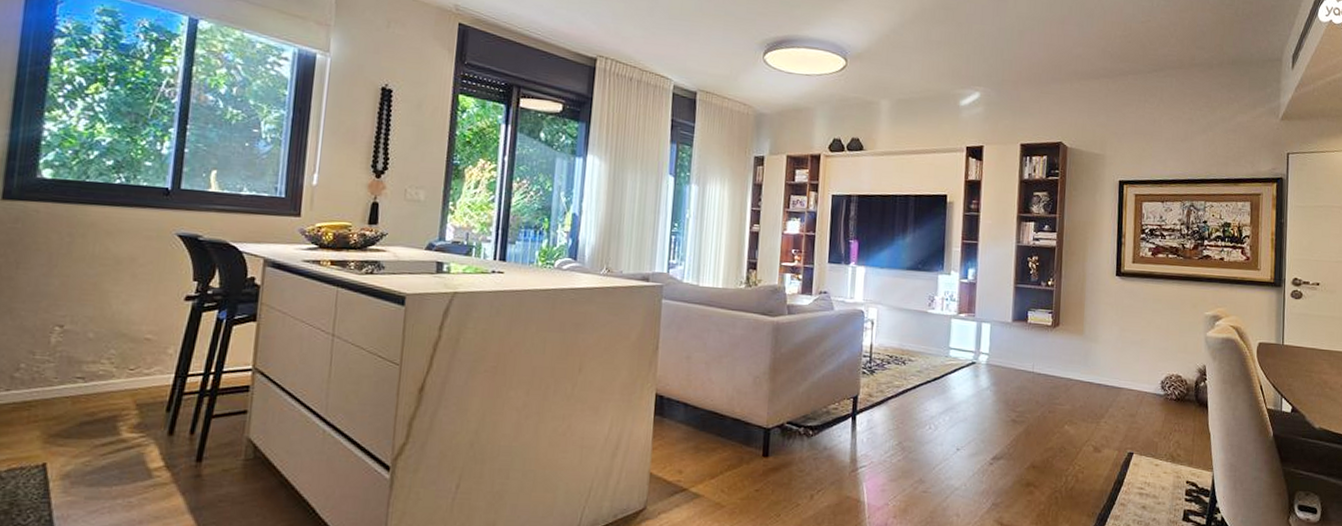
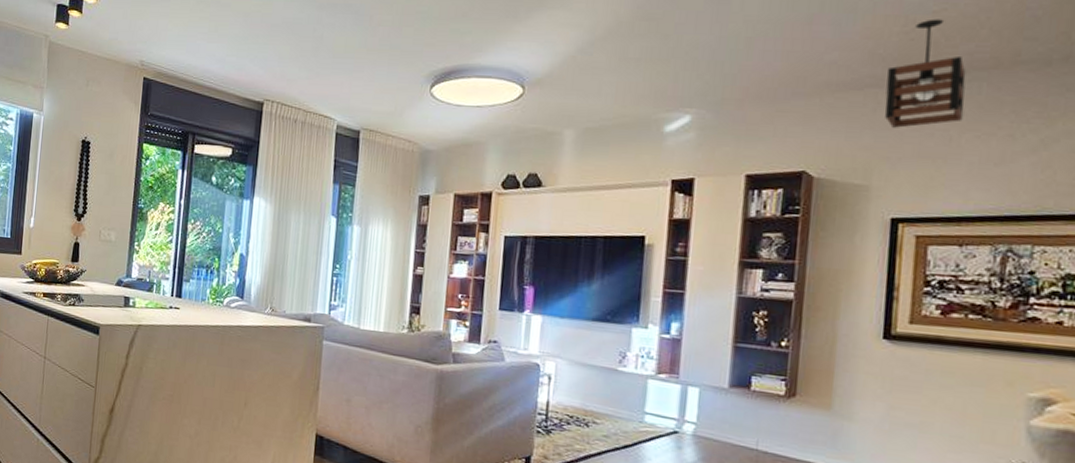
pendant light: none [1113,27,1163,110] -> present [884,19,966,128]

